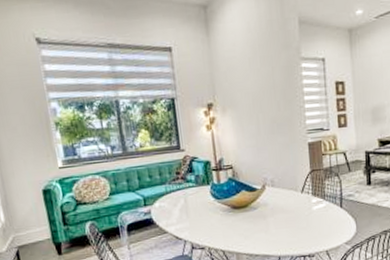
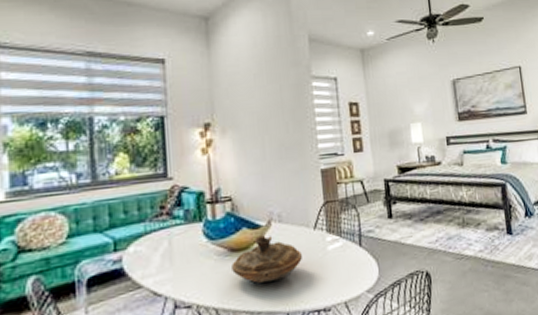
decorative bowl: none [234,196,291,233] -> present [232,235,302,283]

